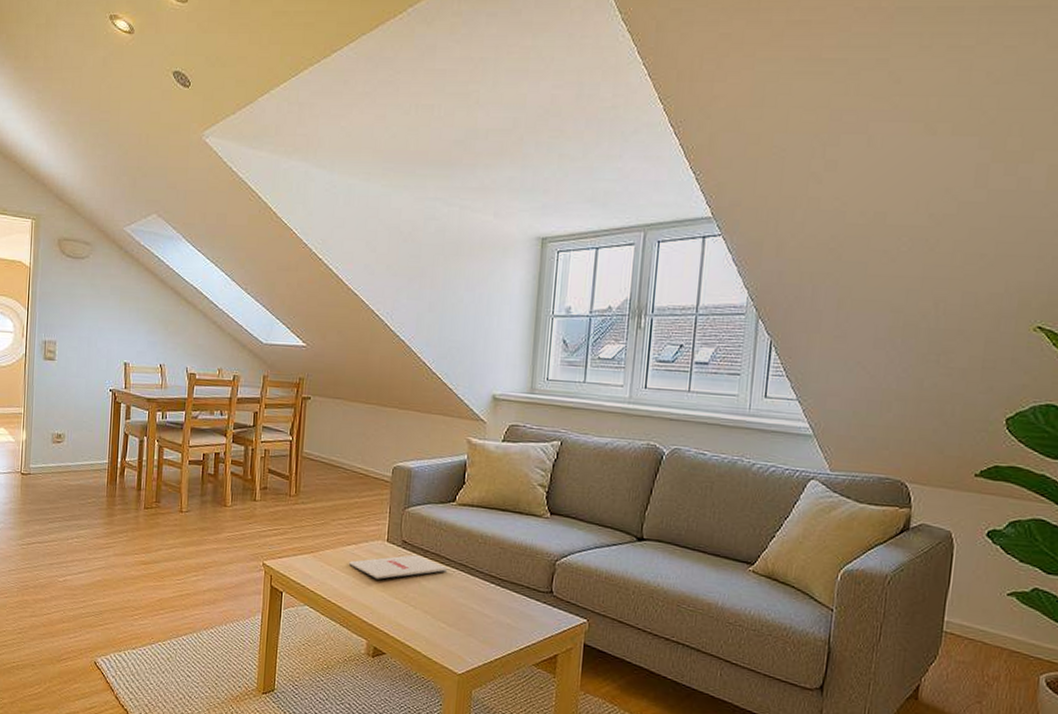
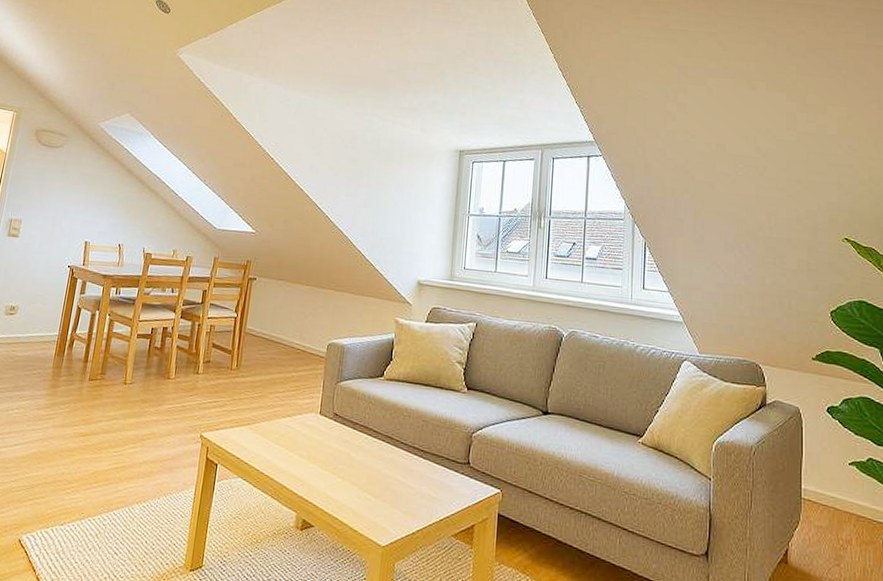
magazine: present [348,555,448,579] -> none [282,427,375,451]

